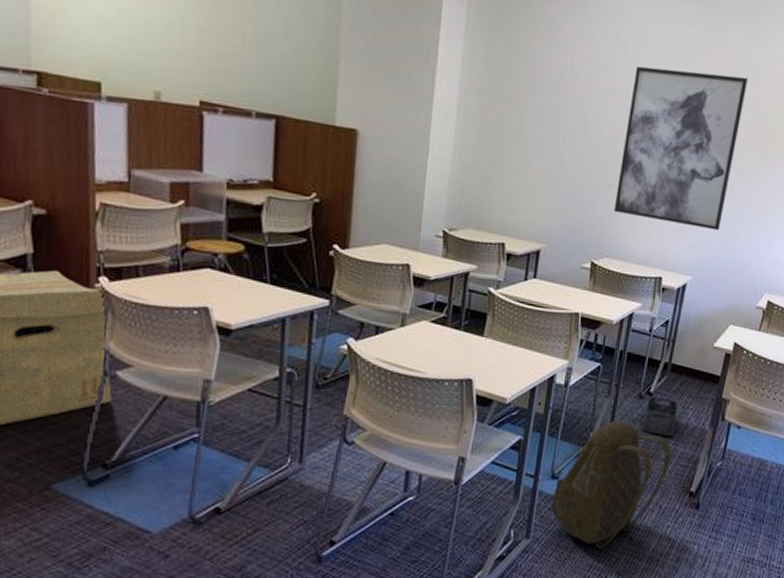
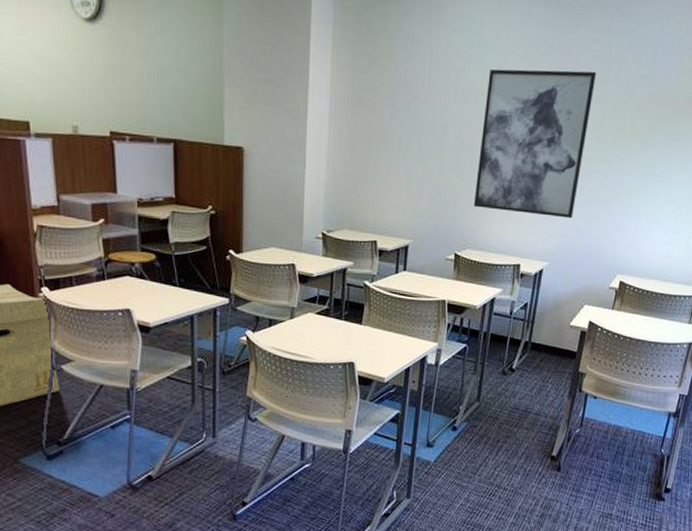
backpack: present [551,420,671,549] -> none [428,394,534,507]
storage bin: present [641,396,680,437] -> none [505,372,541,408]

